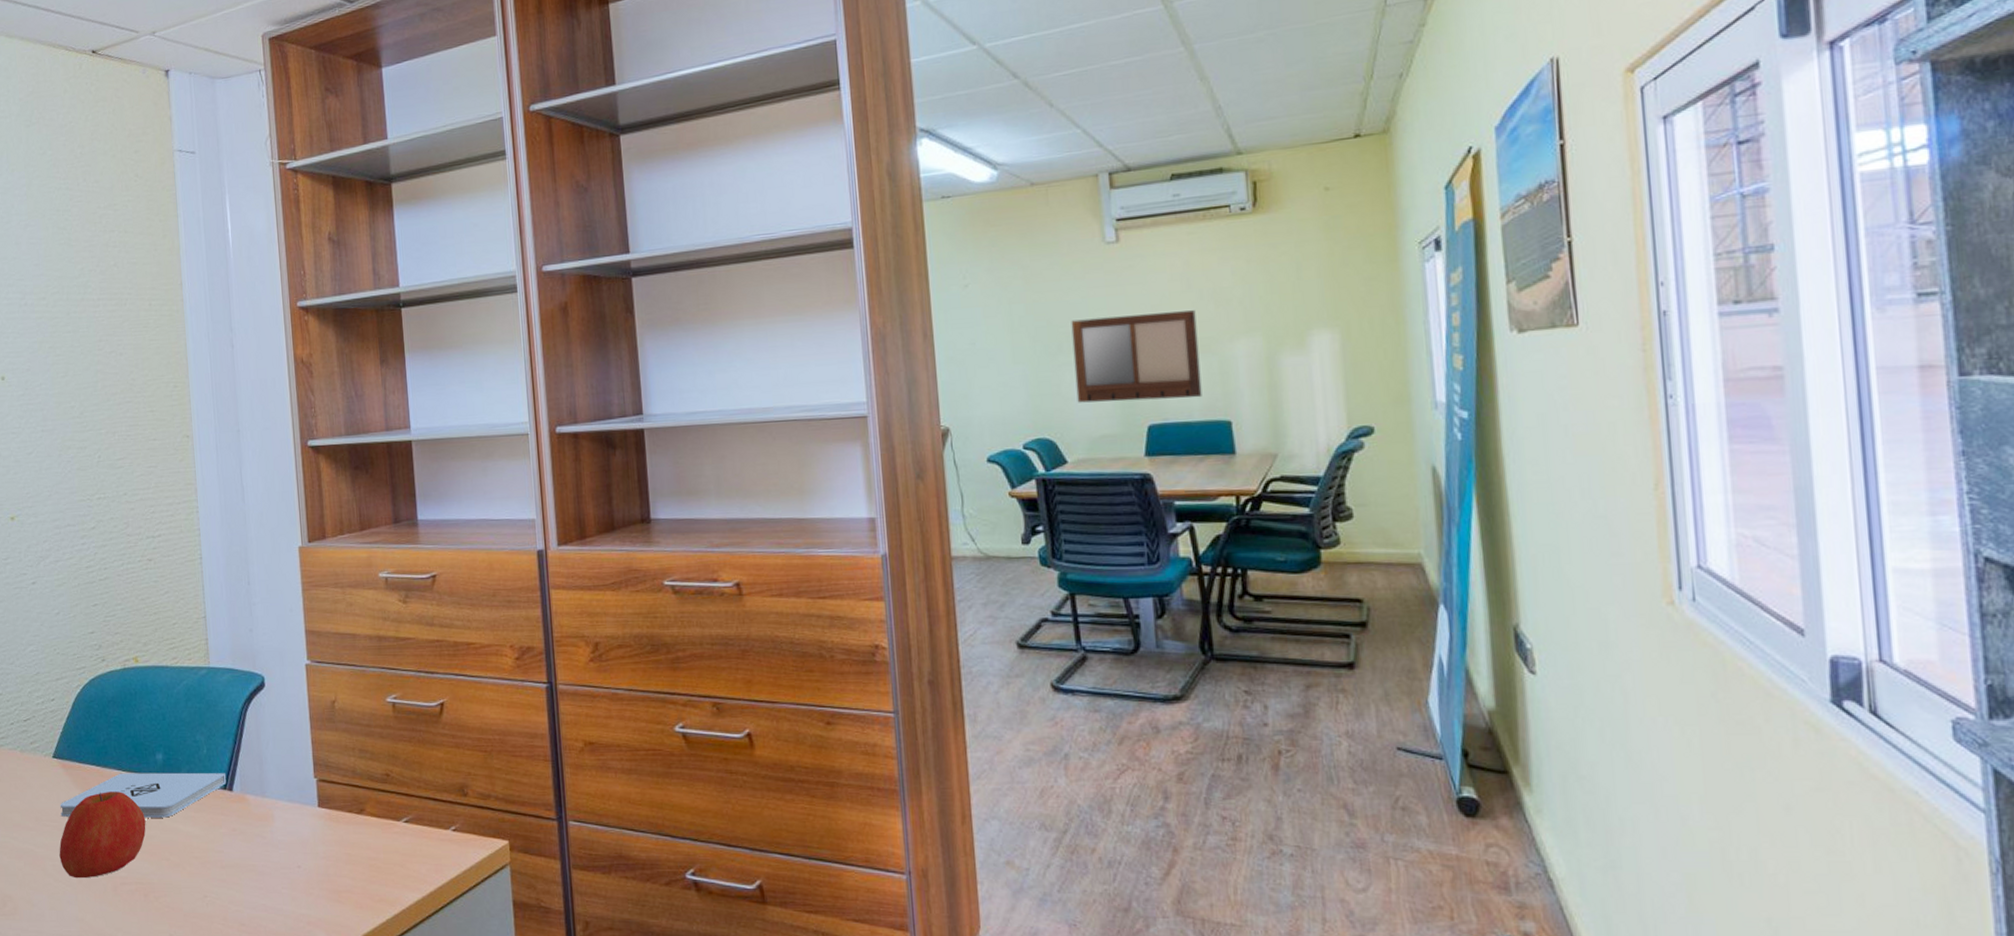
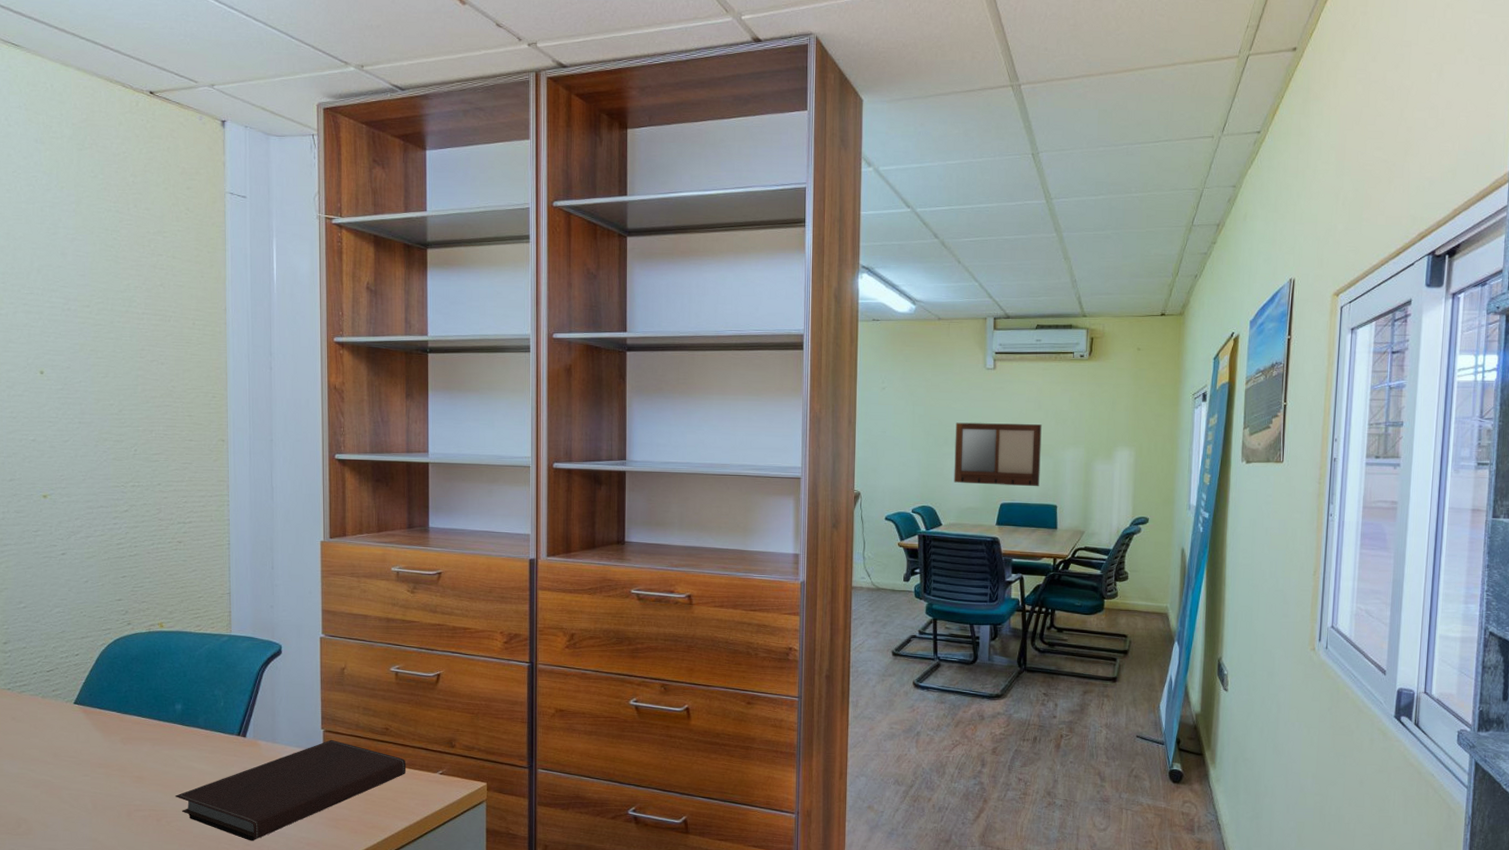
apple: present [59,792,146,879] -> none [76,734,162,806]
notepad: present [60,772,227,818] -> none [79,719,241,757]
notebook: none [161,790,414,920] -> present [174,739,406,841]

